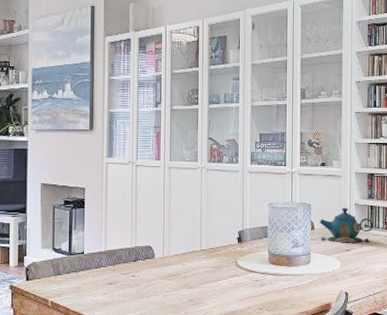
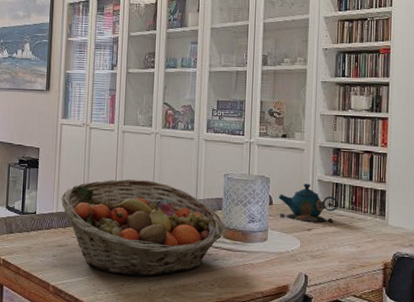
fruit basket: none [109,214,270,307] -> present [61,179,225,277]

